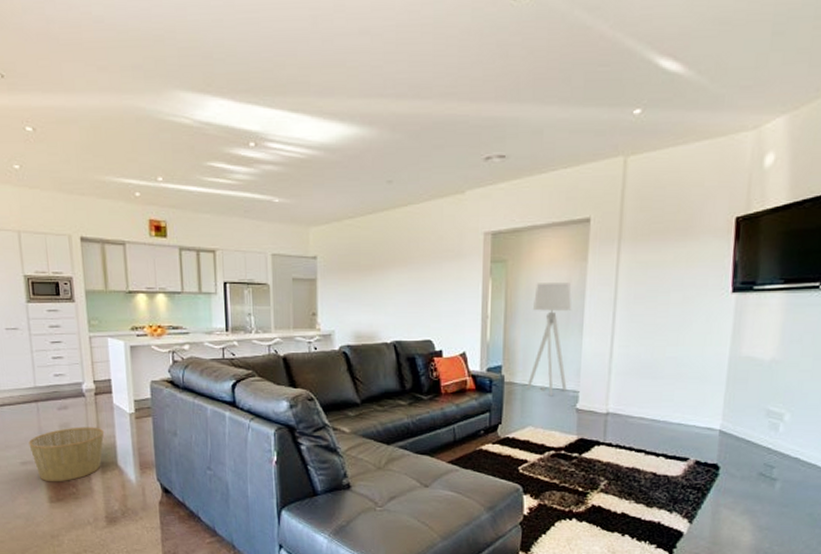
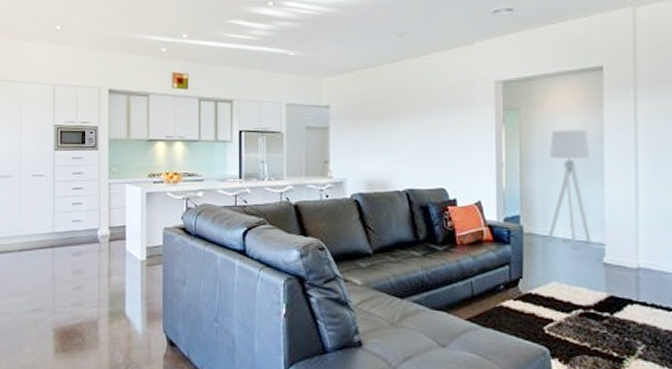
basket: present [28,427,105,482] -> none [41,273,115,332]

